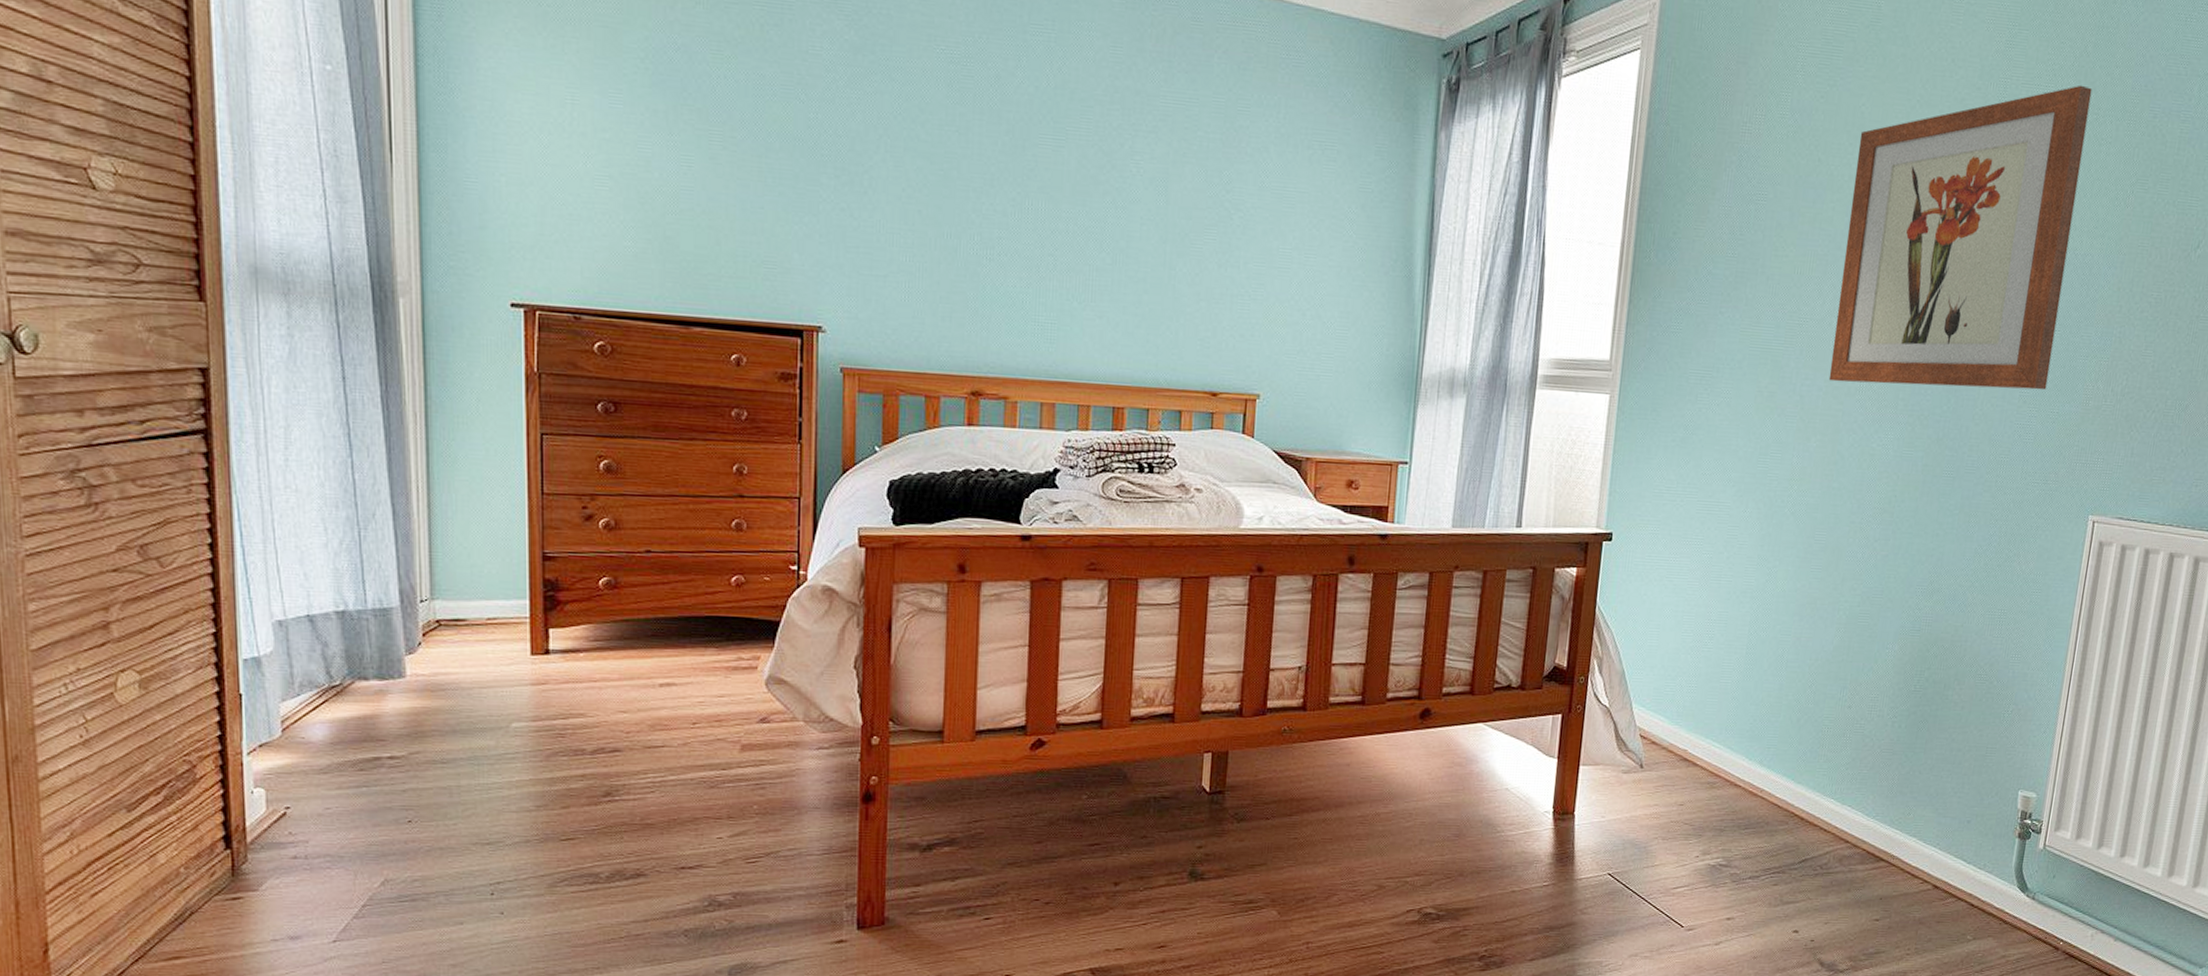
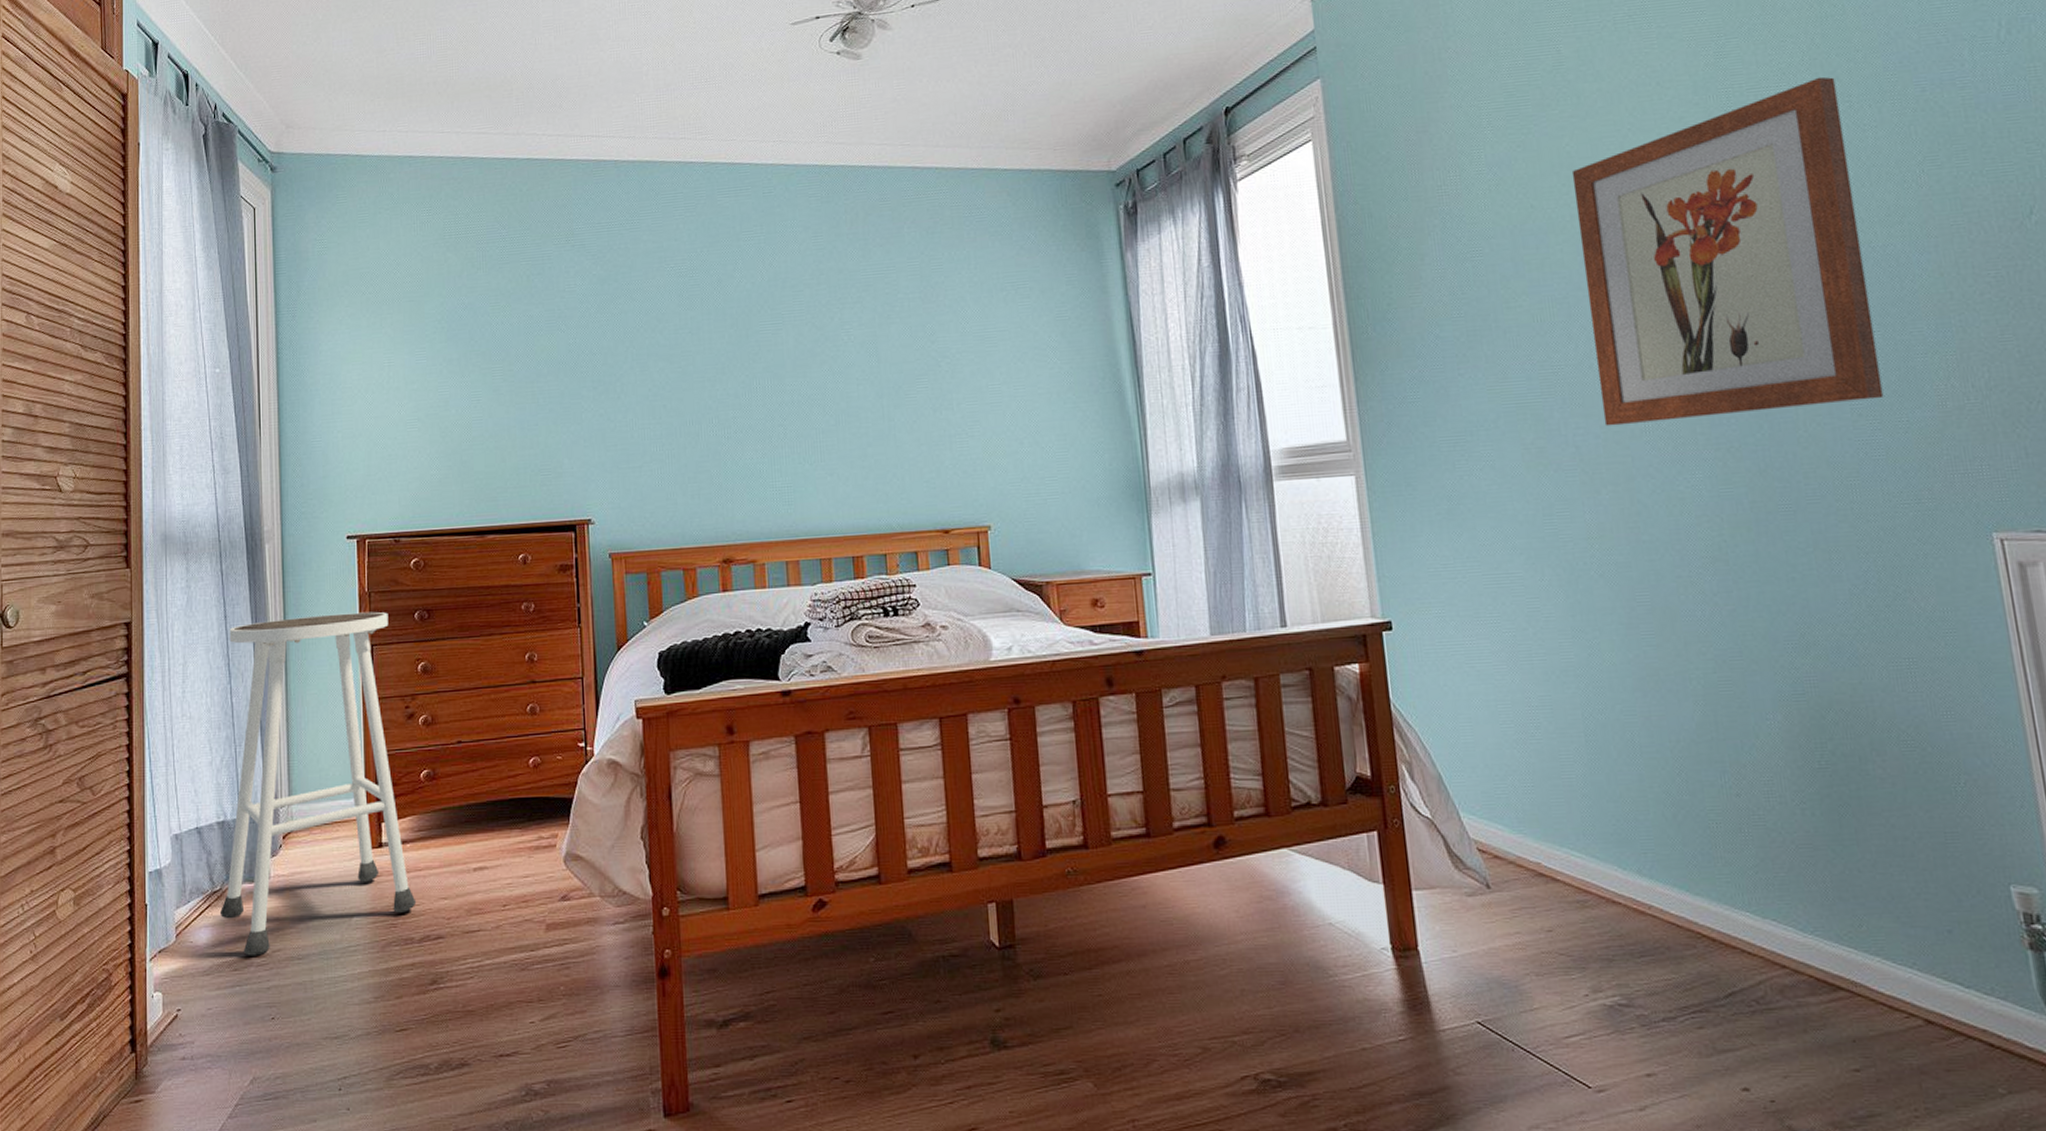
stool: none [339,389,590,757] -> present [219,612,417,956]

